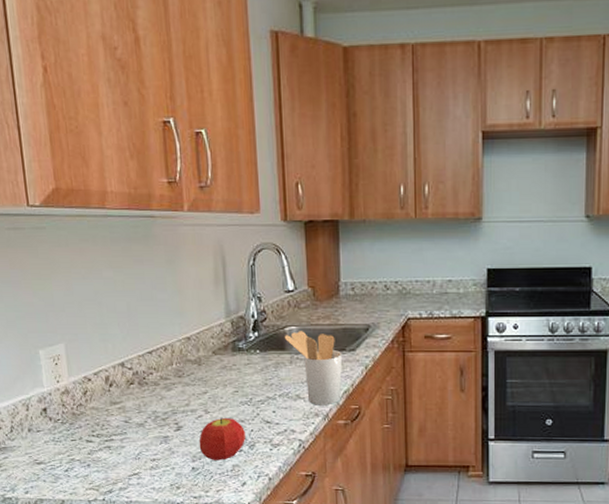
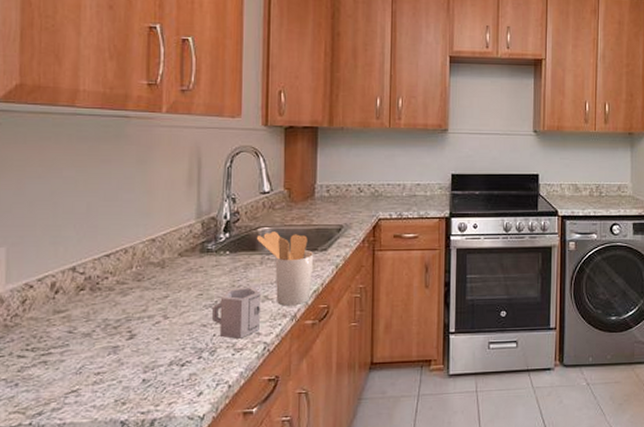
fruit: present [199,417,245,461] -> none [153,322,206,370]
cup: none [248,385,294,435] -> present [212,286,260,339]

